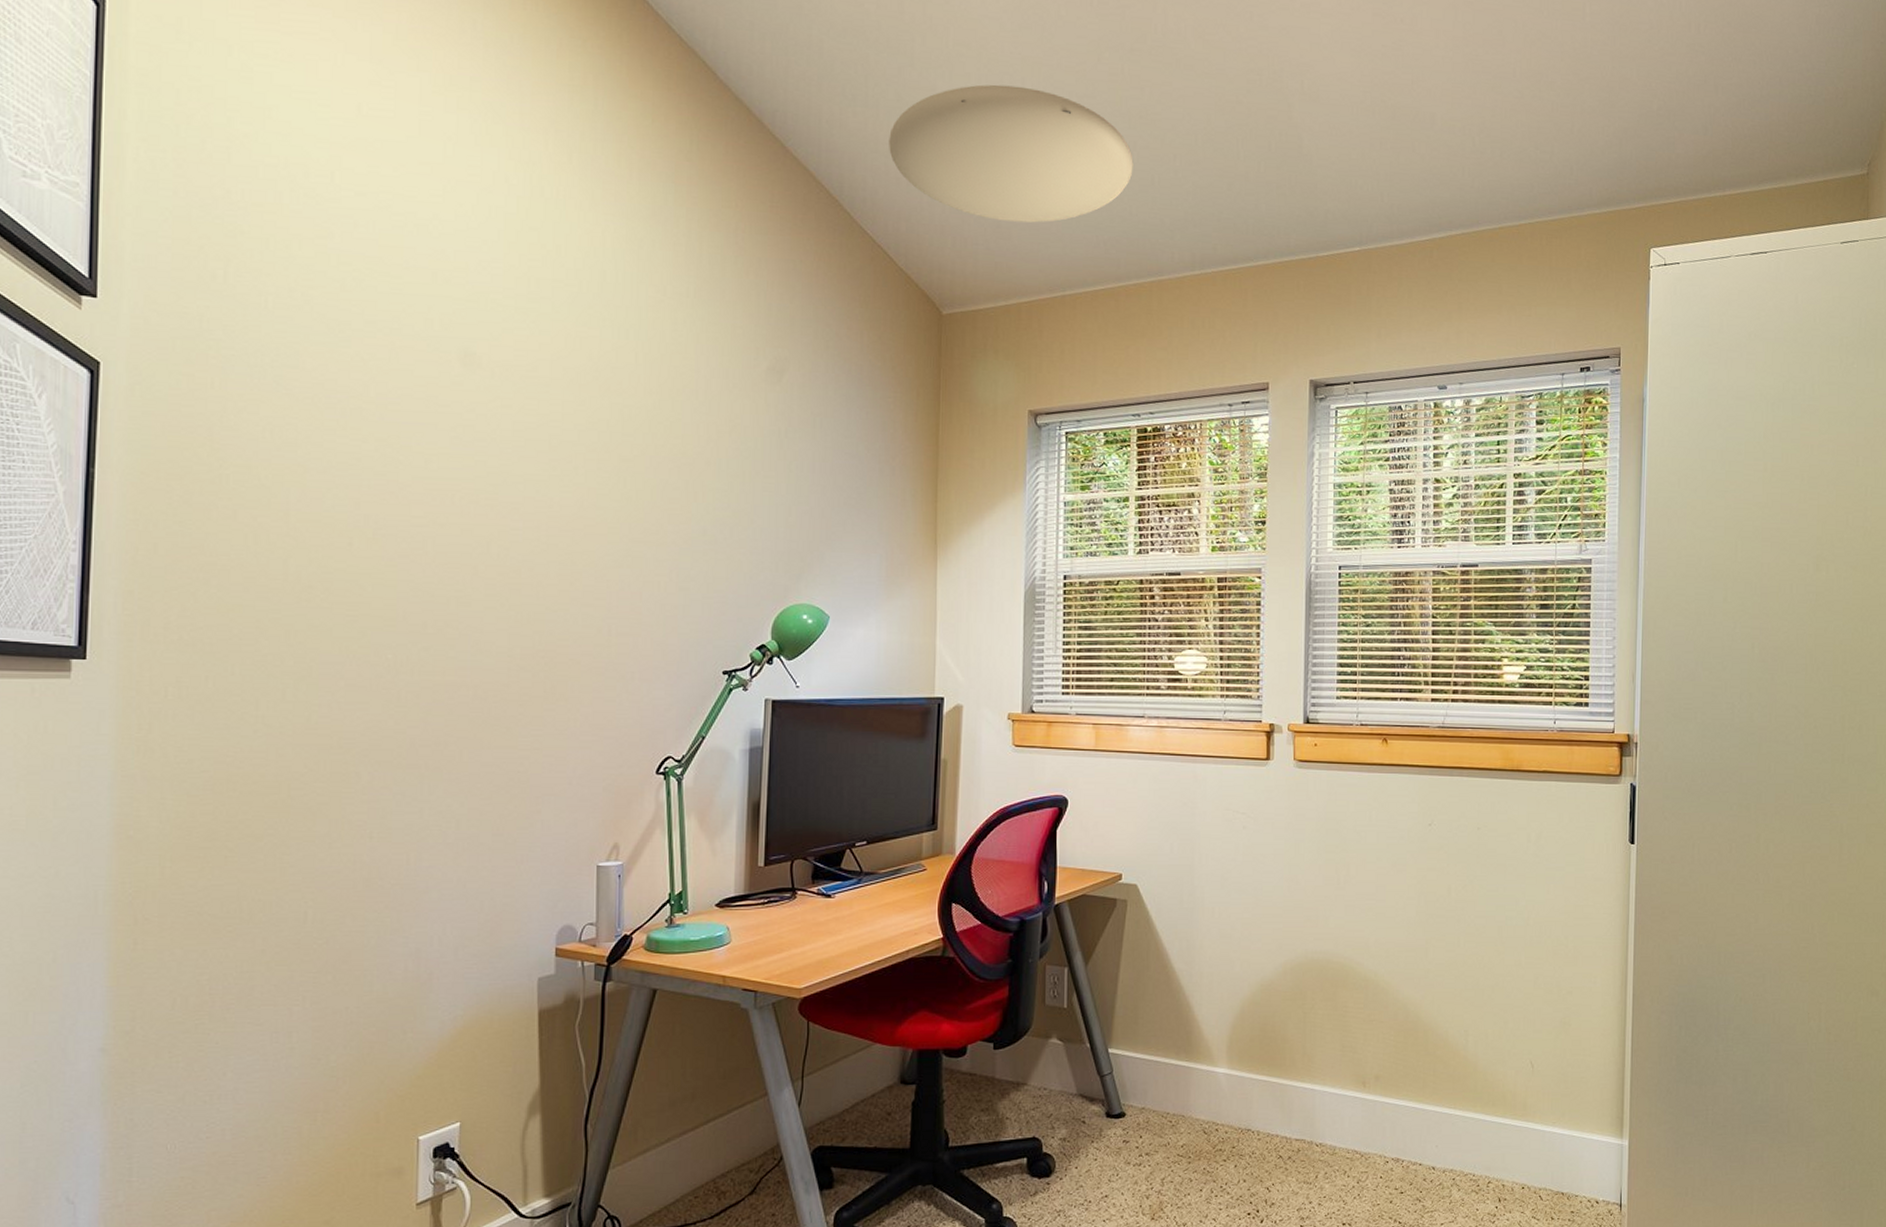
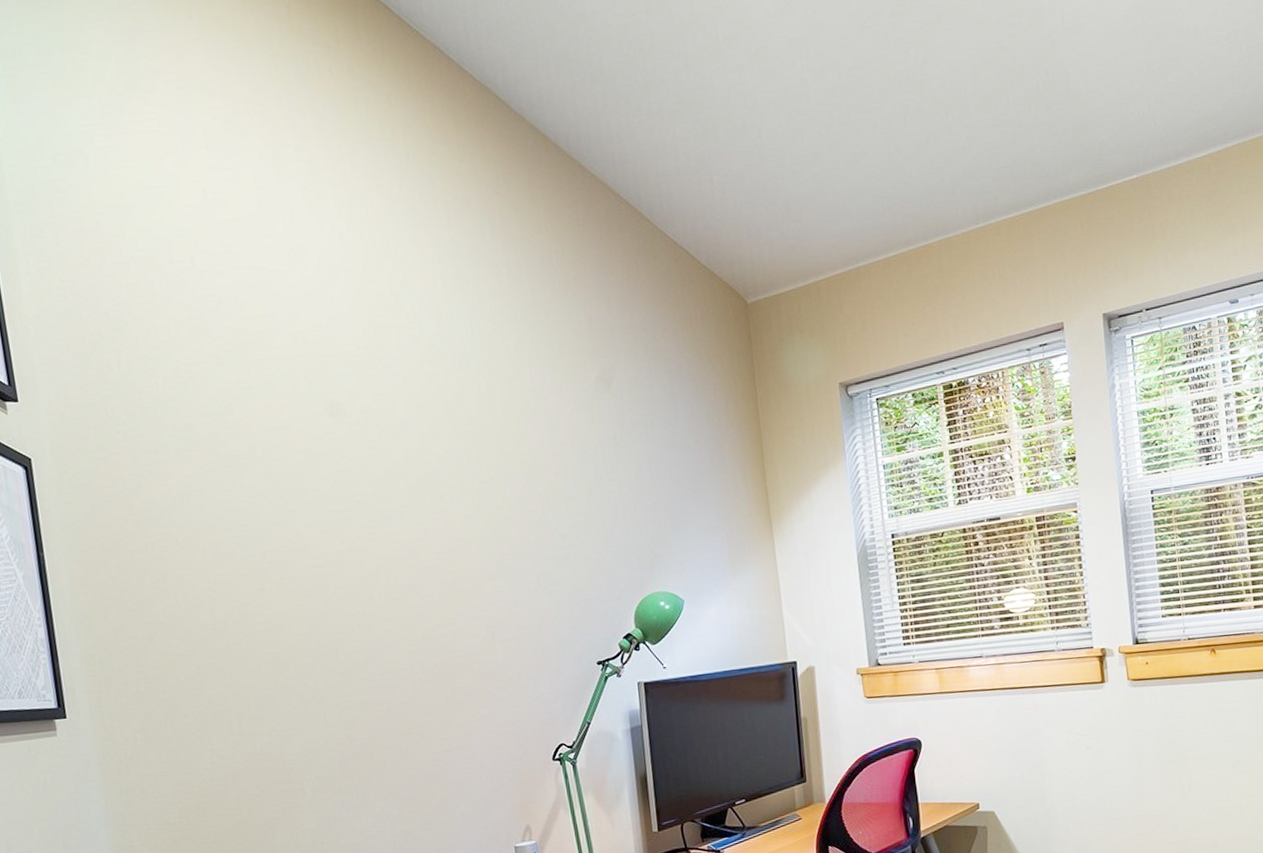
ceiling light: present [889,84,1133,223] -> none [675,69,909,205]

